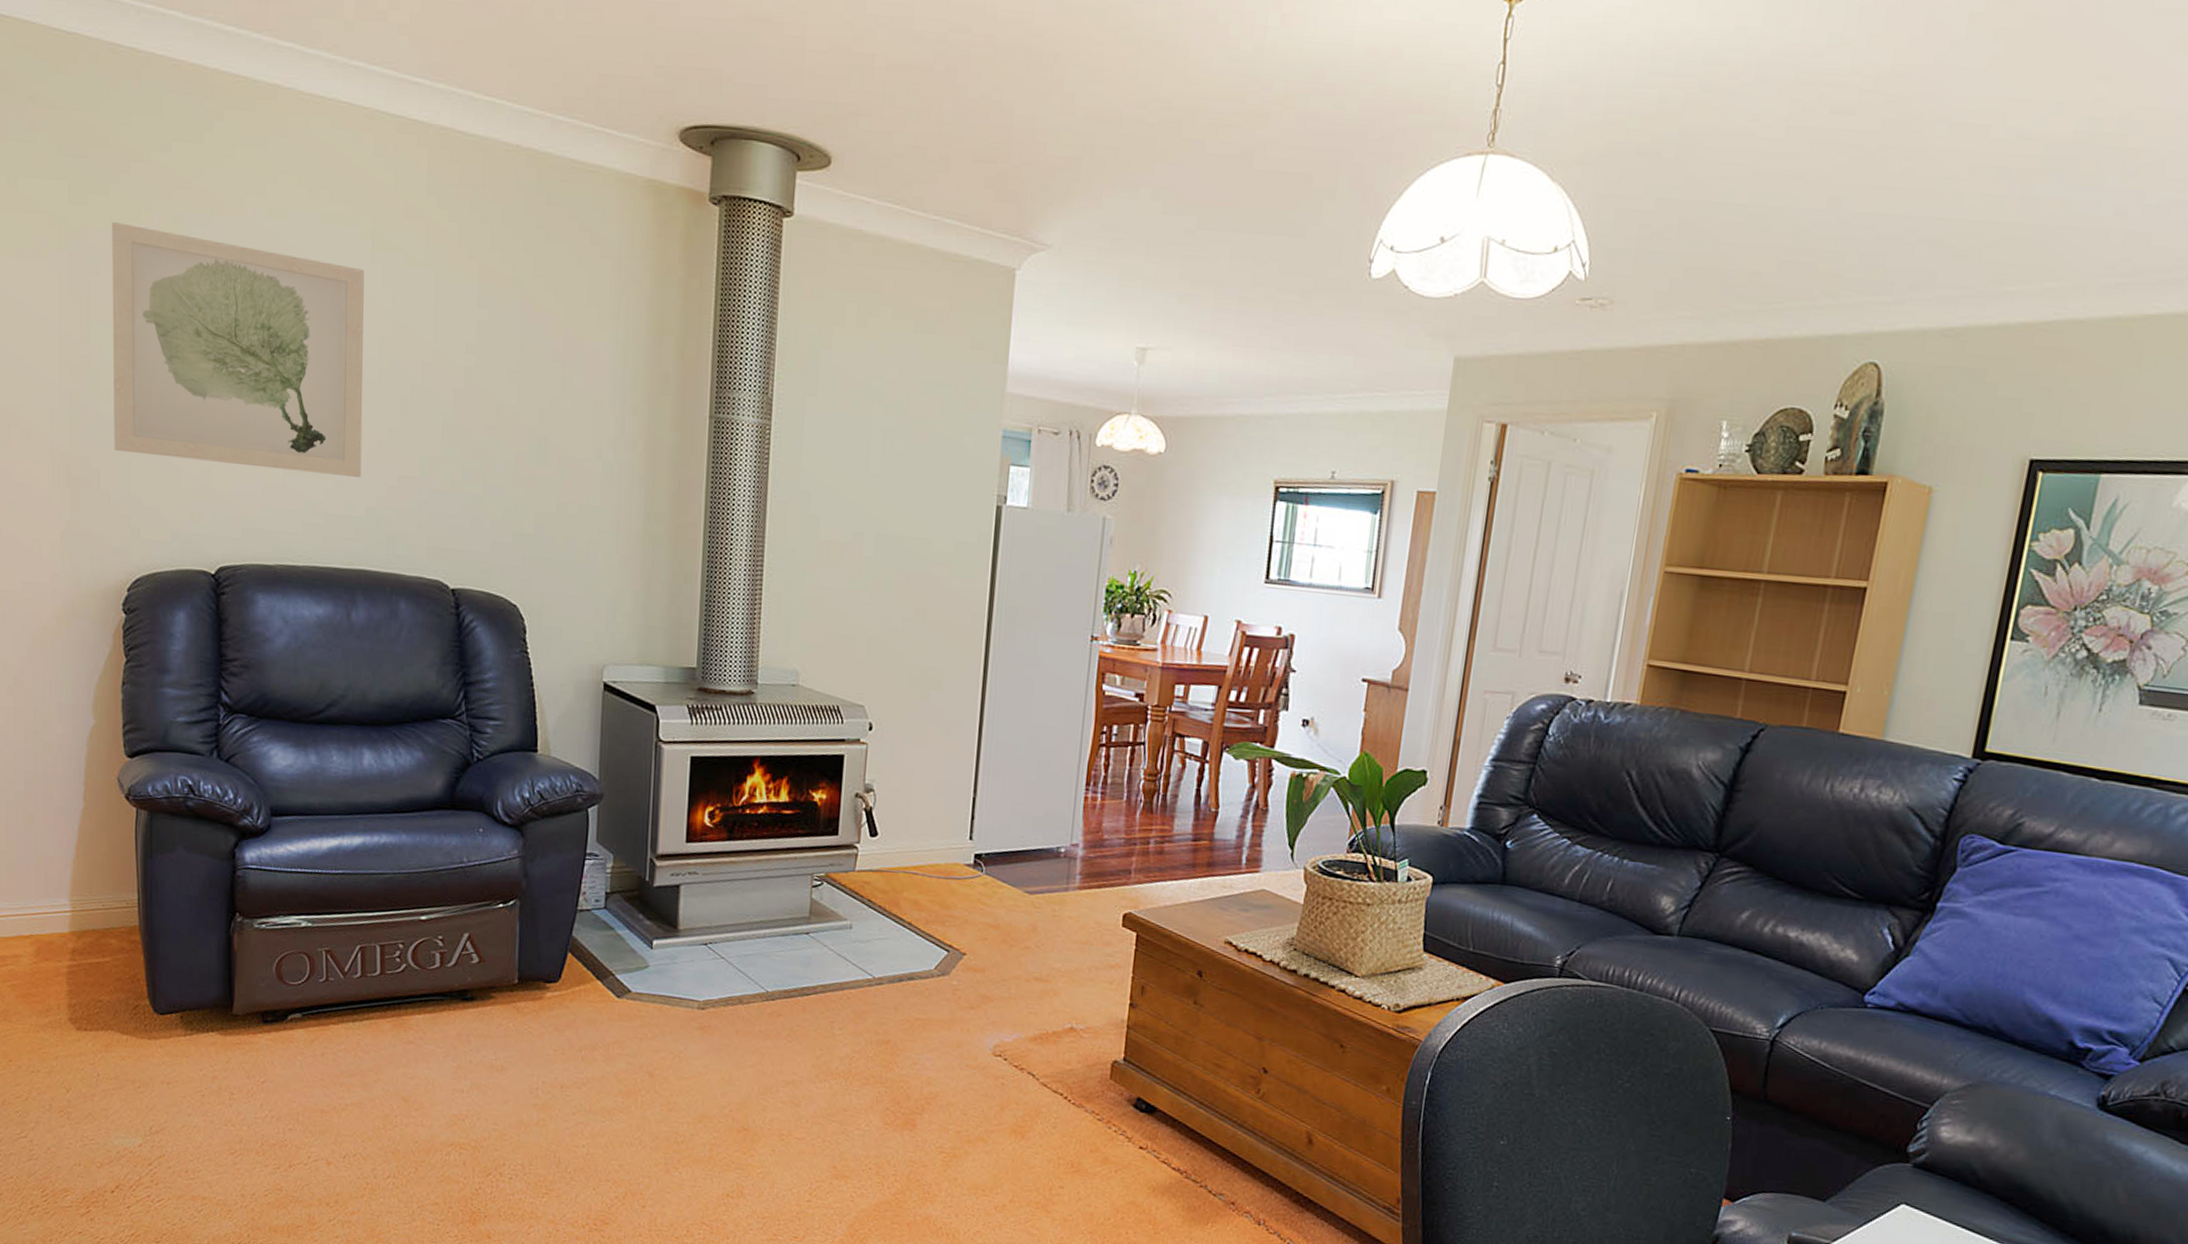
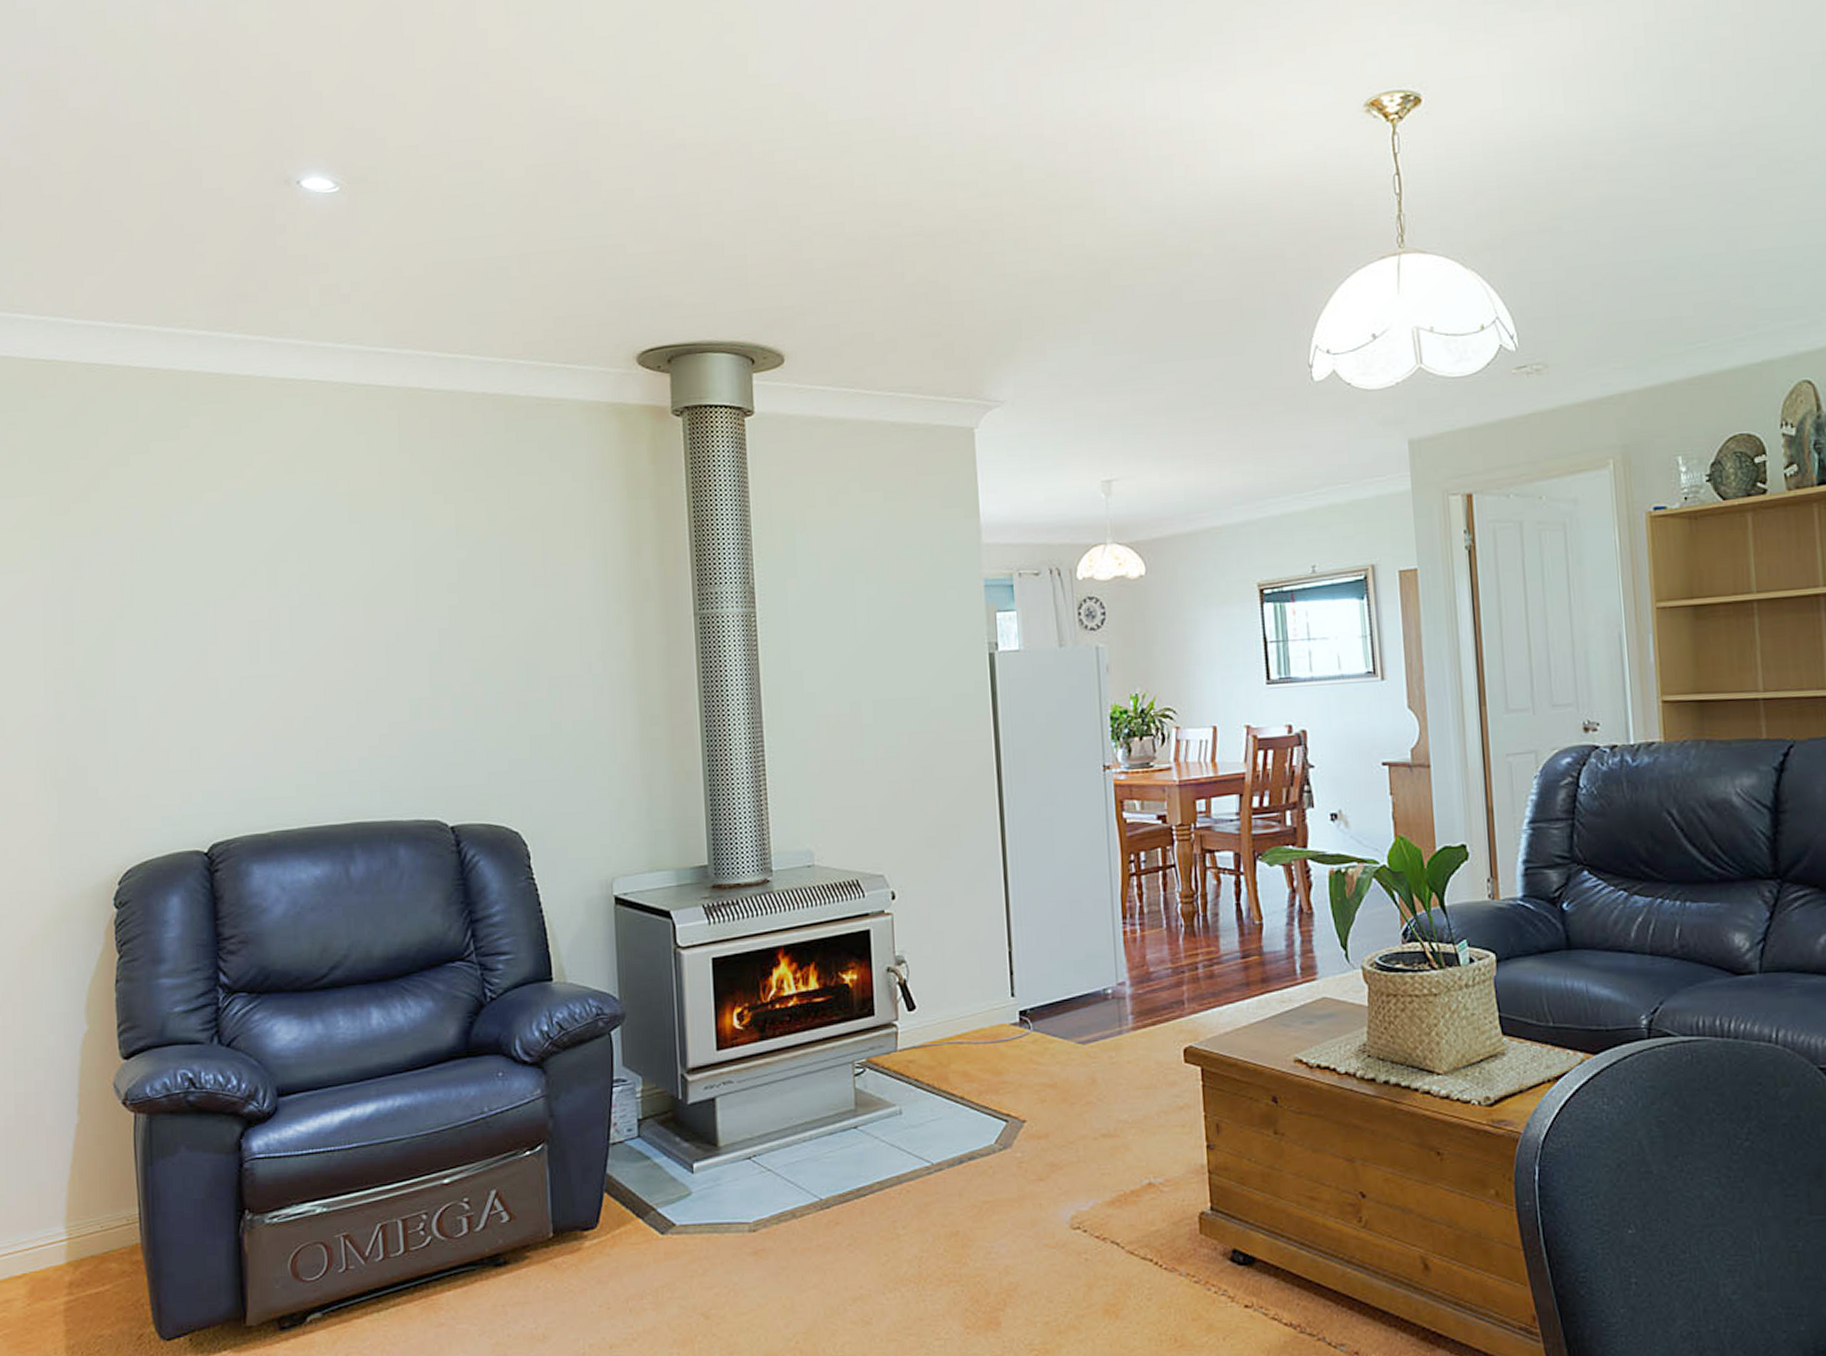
wall art: present [112,222,364,477] -> none [93,525,352,745]

